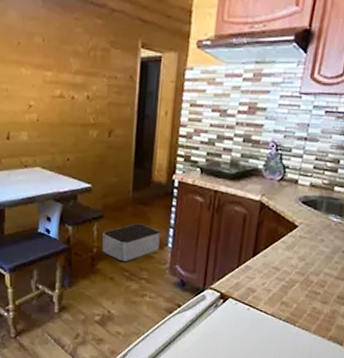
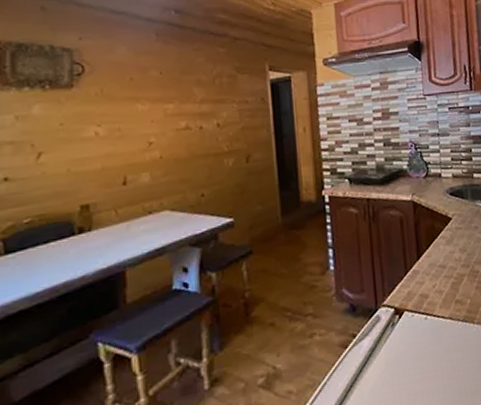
storage bin: present [102,223,160,261] -> none [254,250,321,300]

